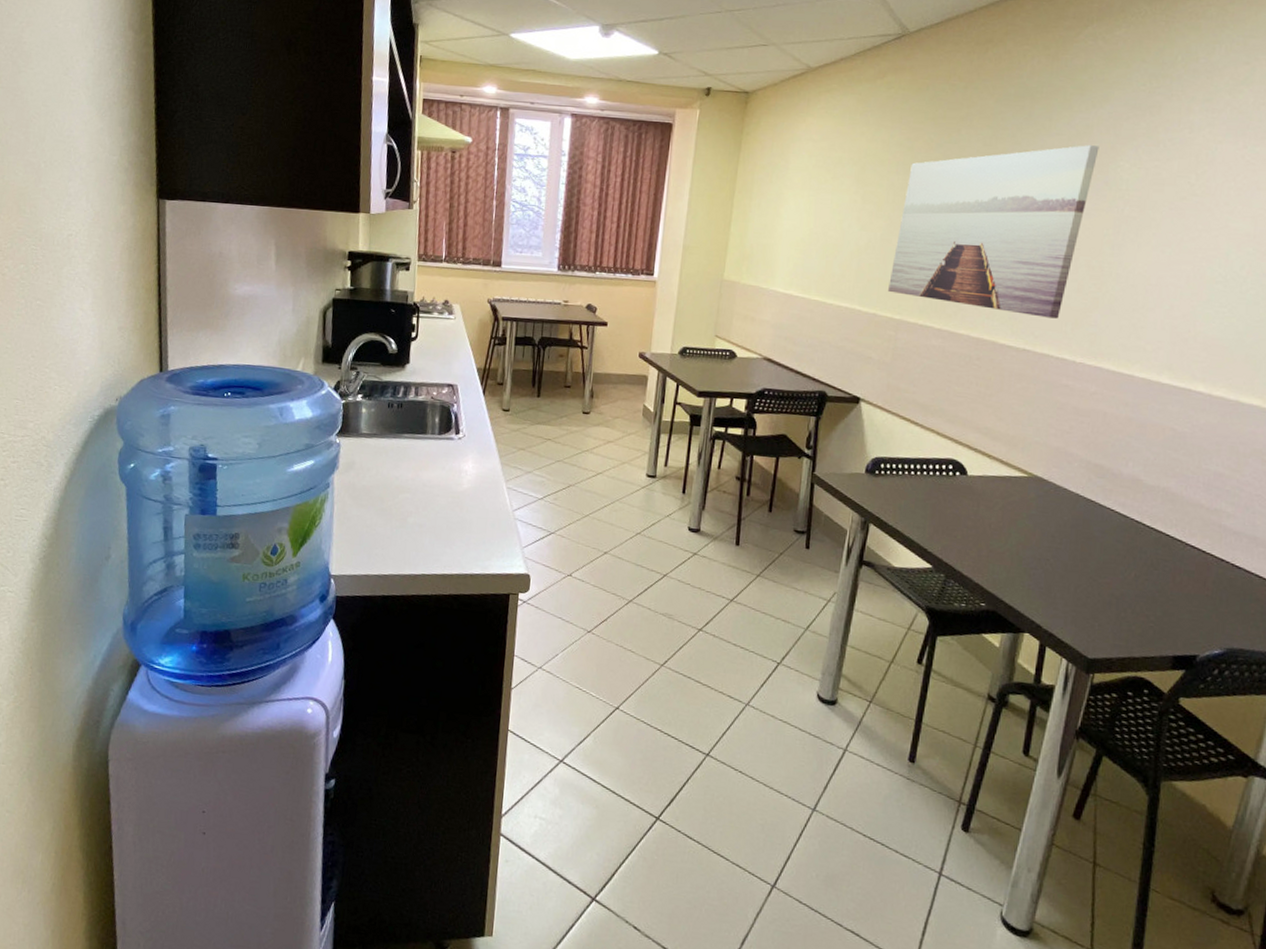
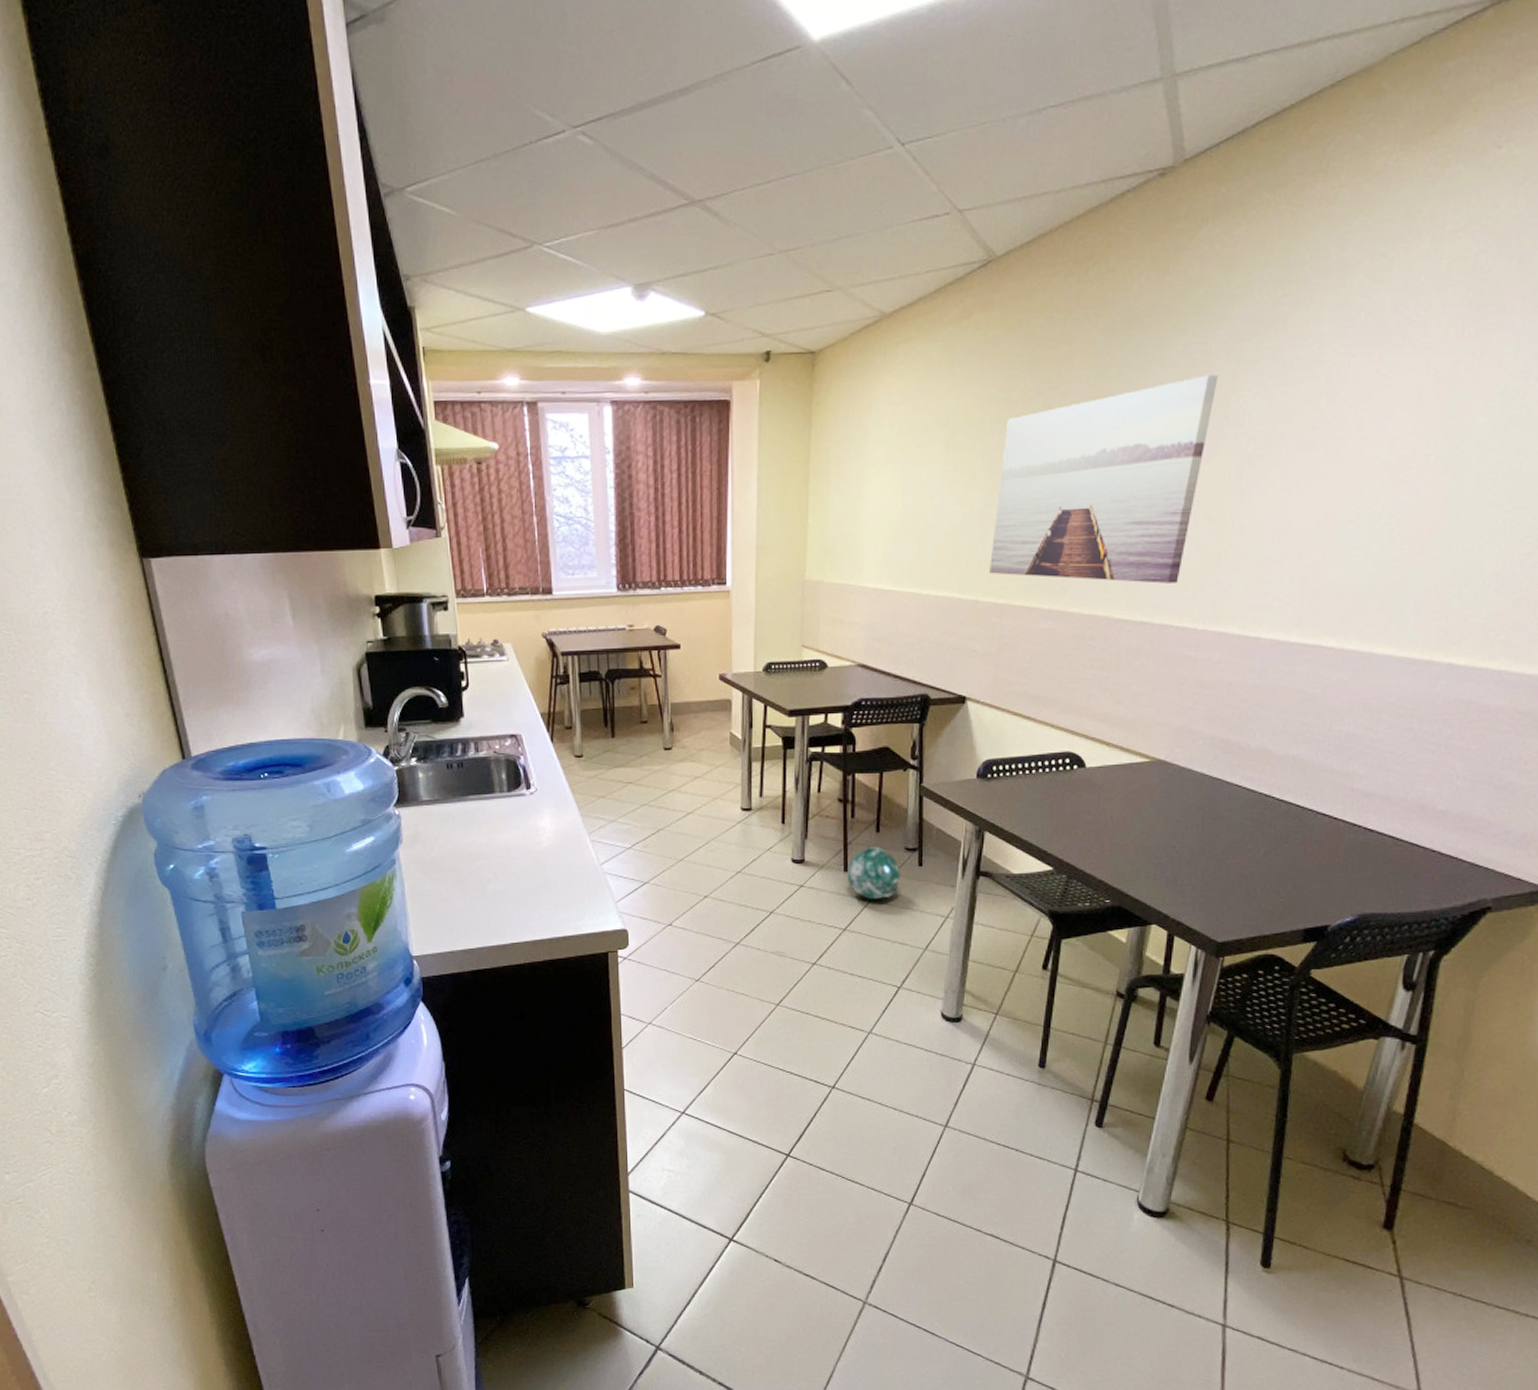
ball: none [738,524,789,576] -> present [848,846,901,899]

